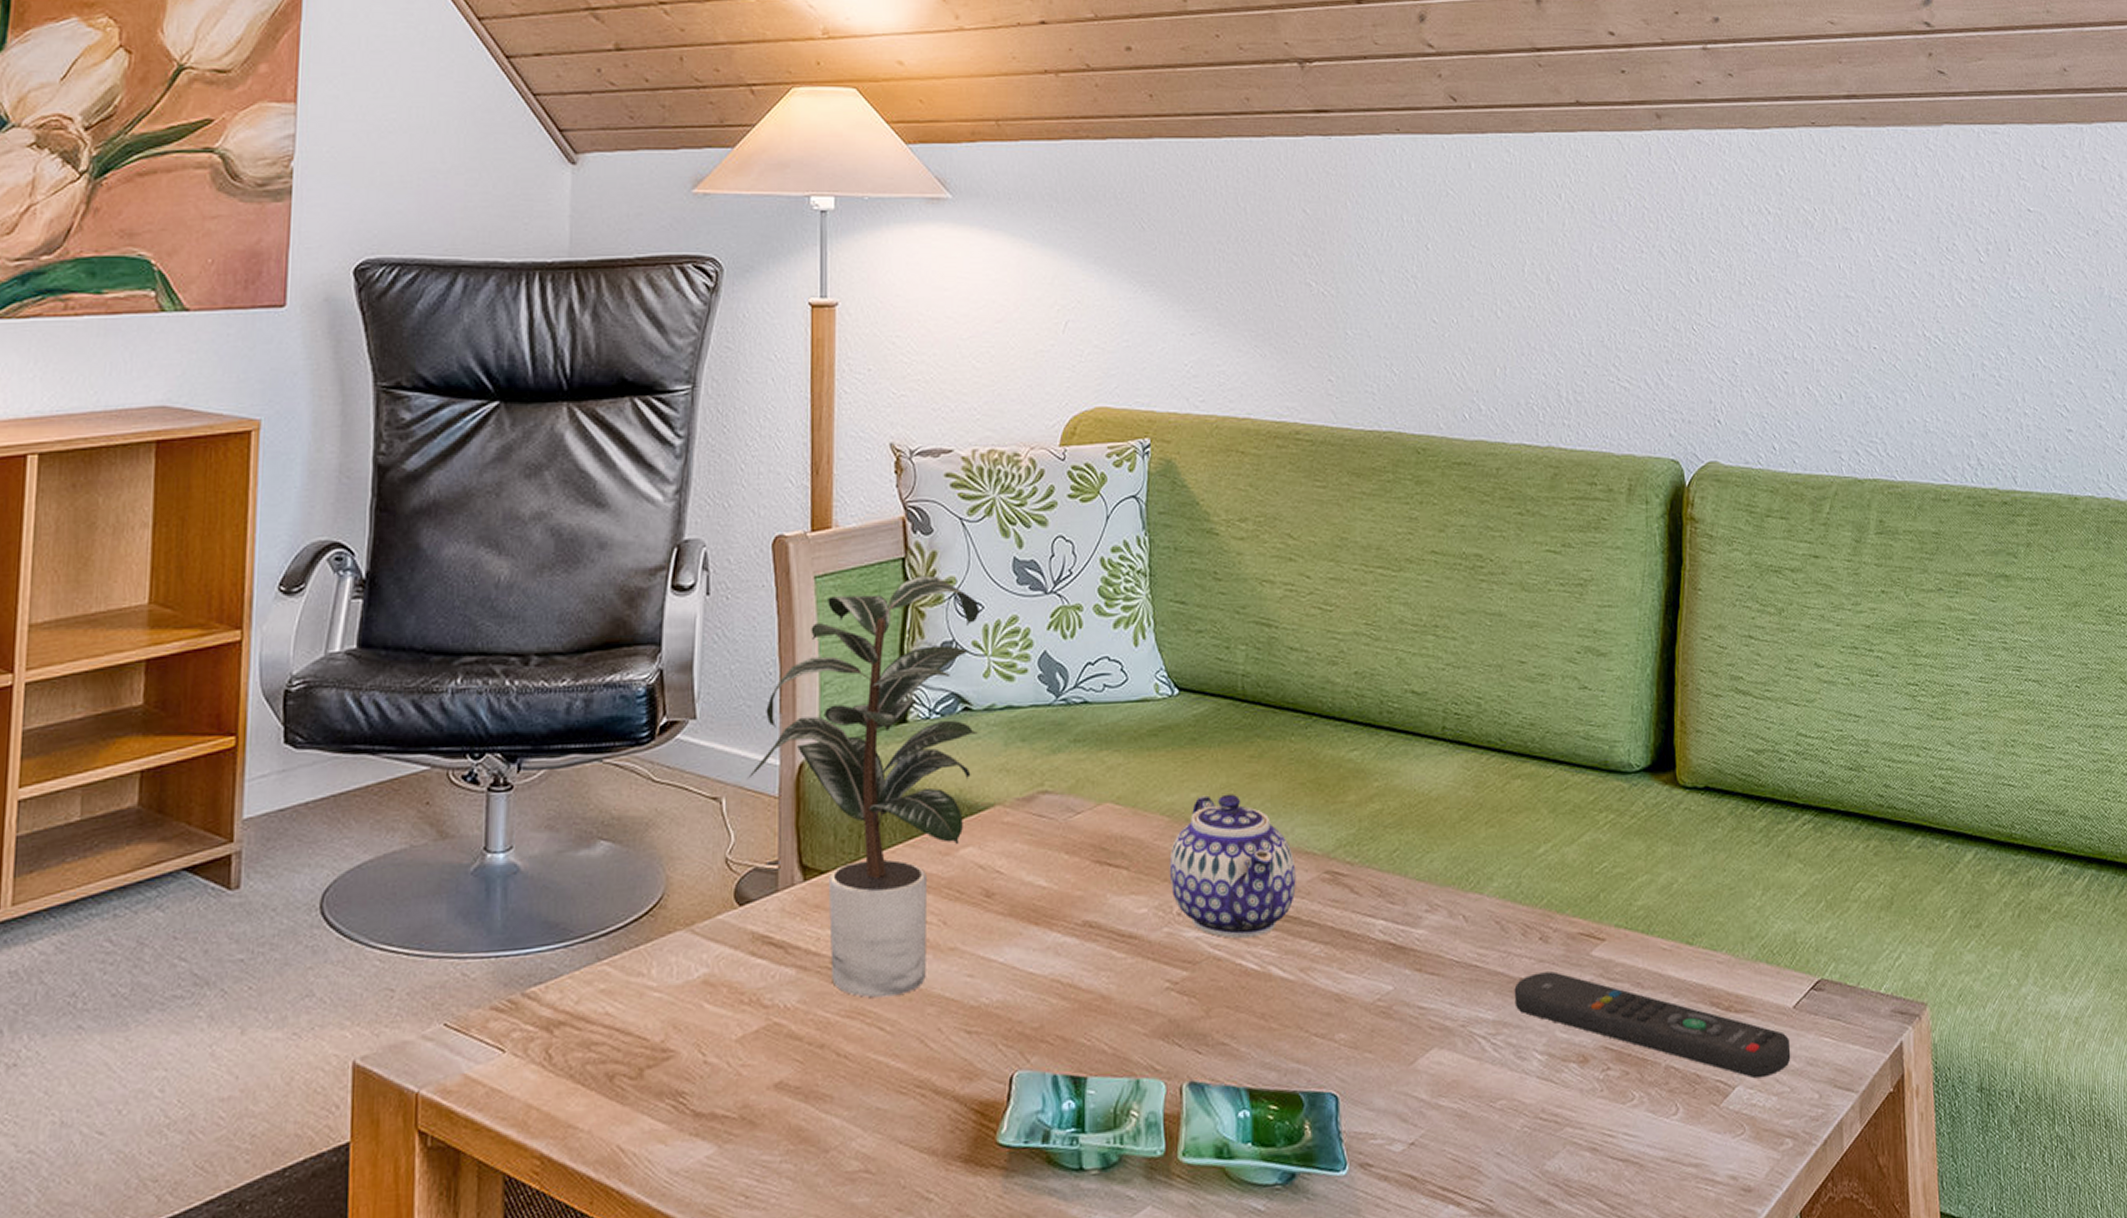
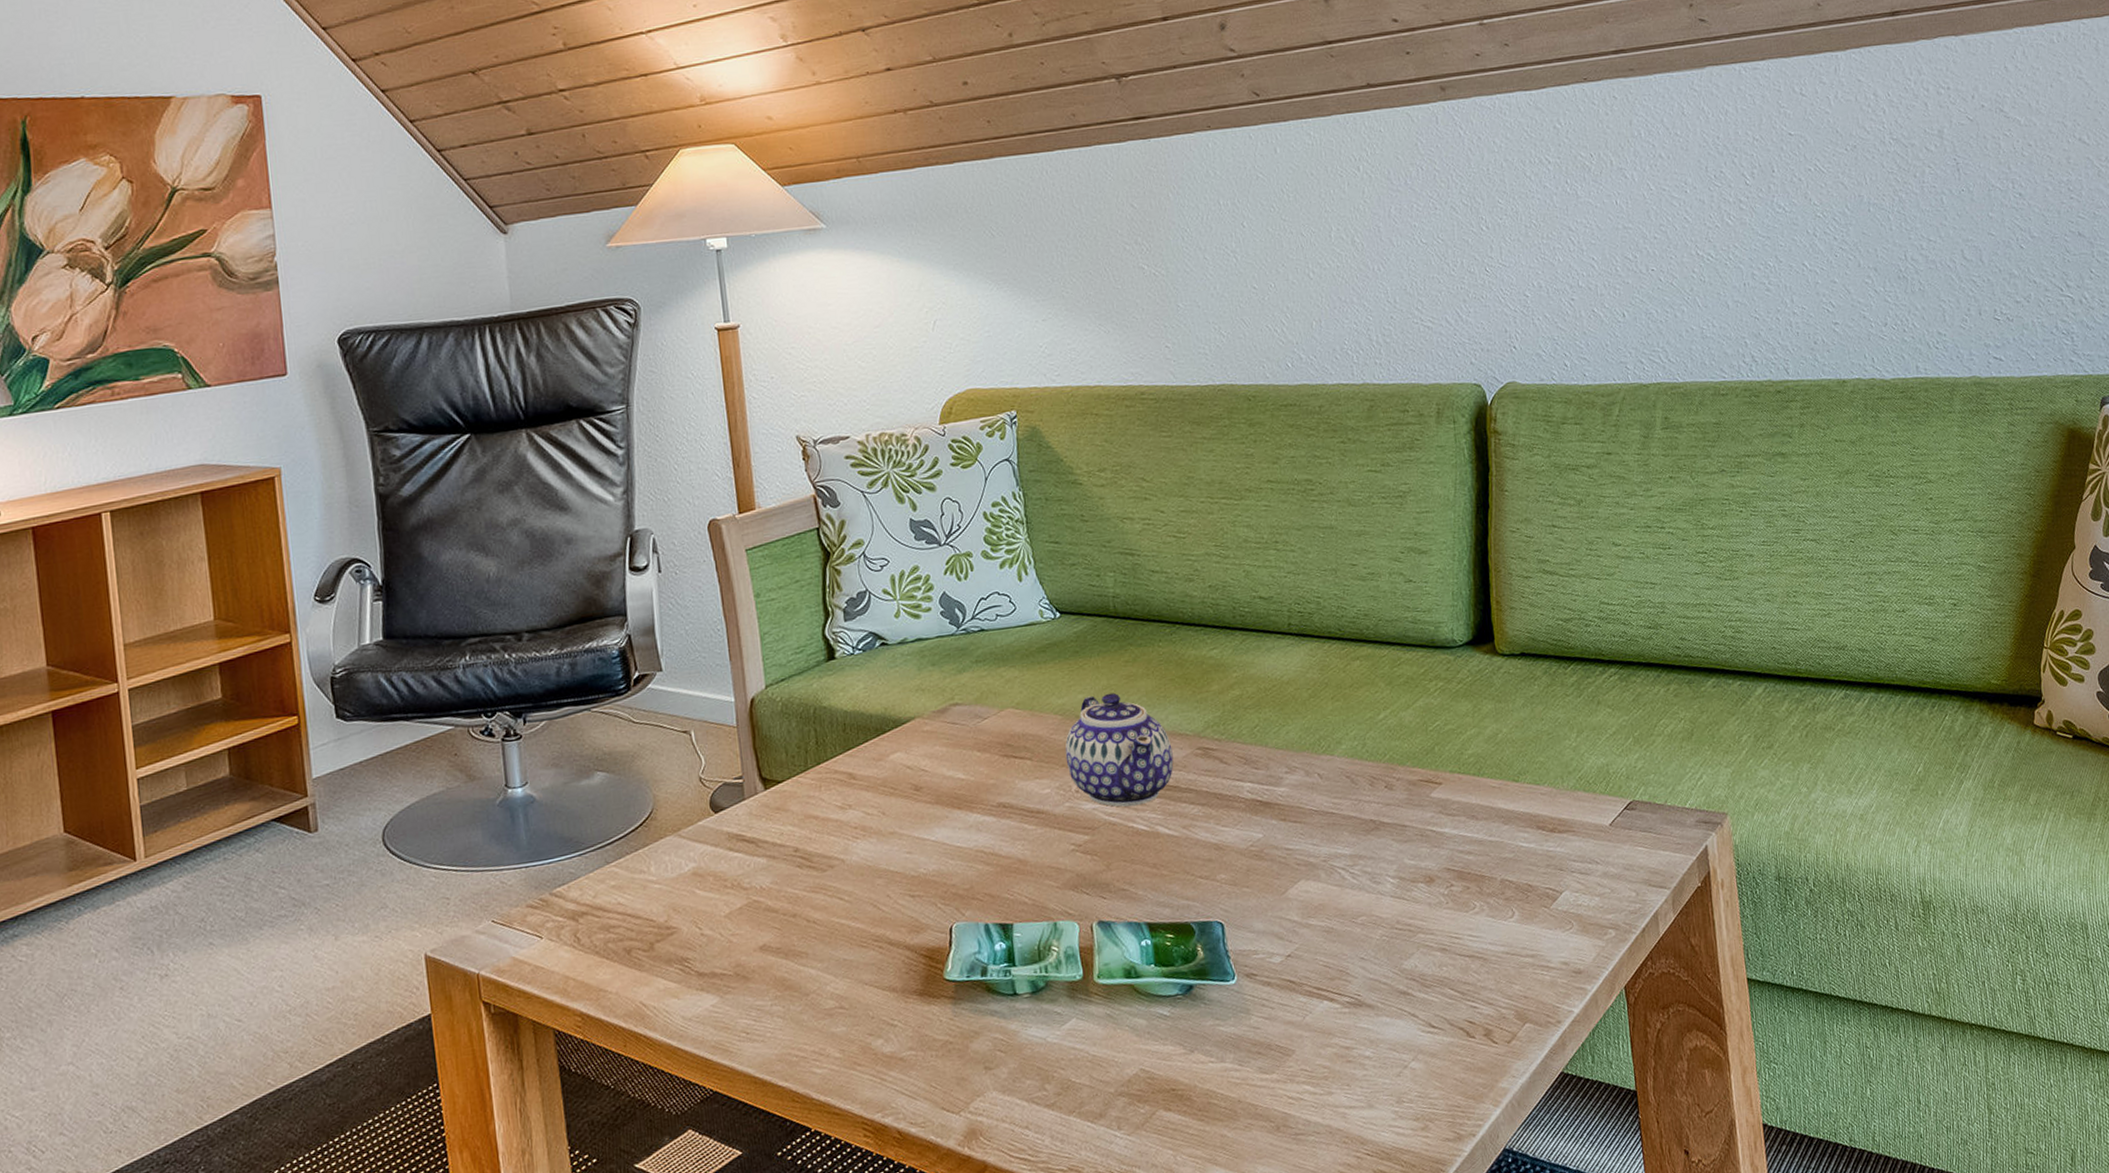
potted plant: present [748,575,980,998] -> none [710,540,895,876]
remote control: present [1514,971,1791,1079] -> none [1366,812,1610,884]

